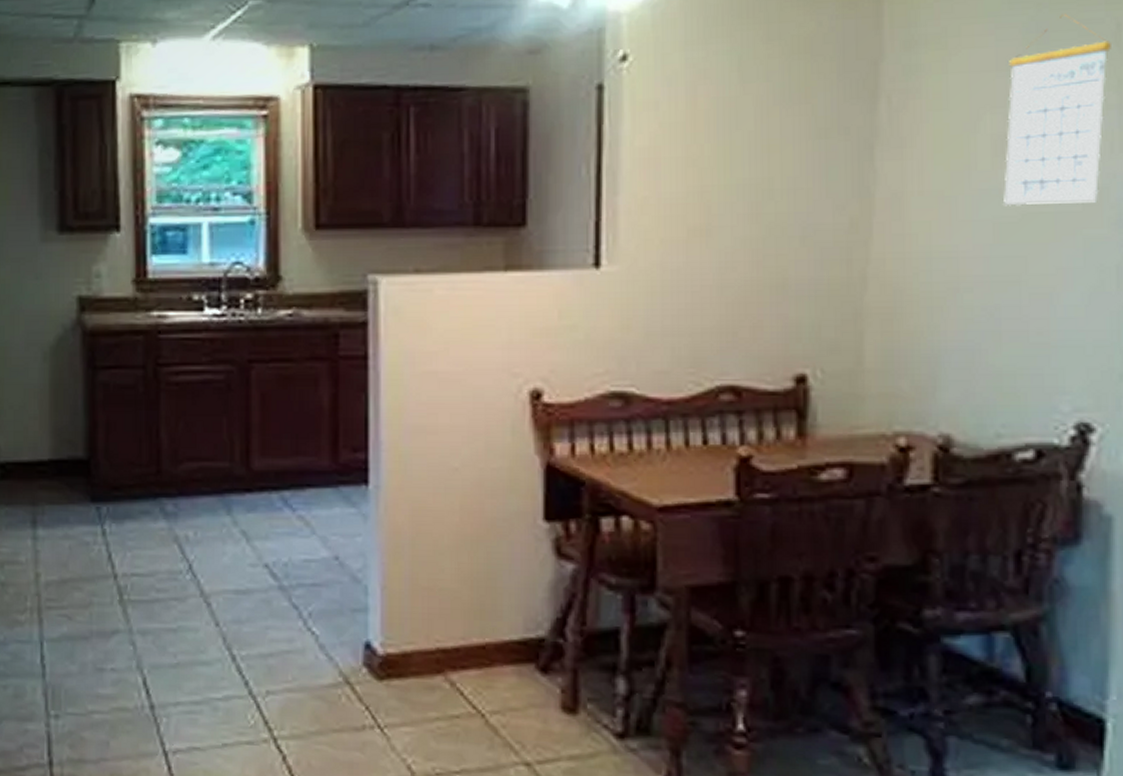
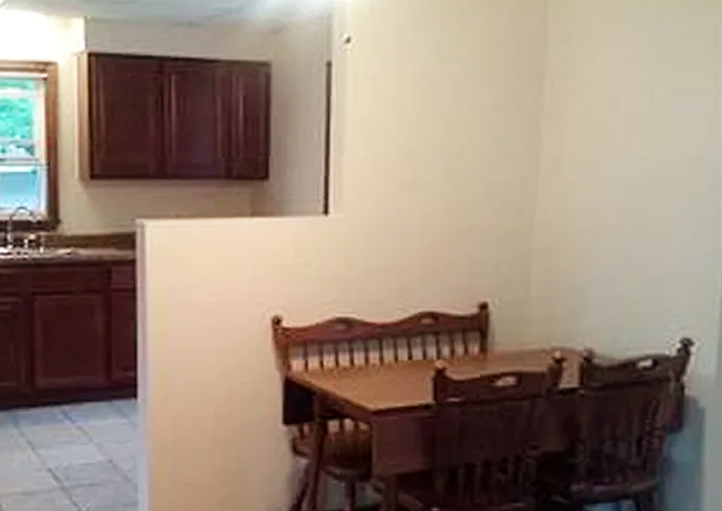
calendar: present [1004,13,1111,206] -> none [634,19,711,170]

